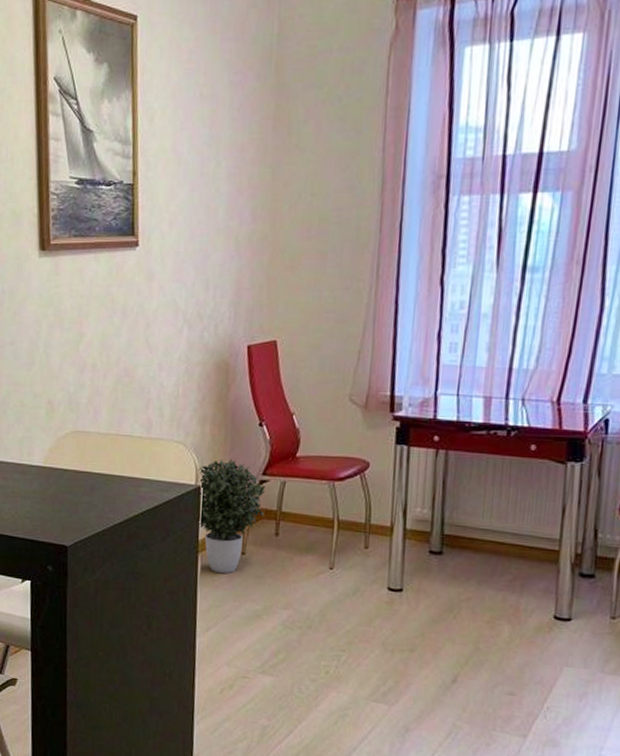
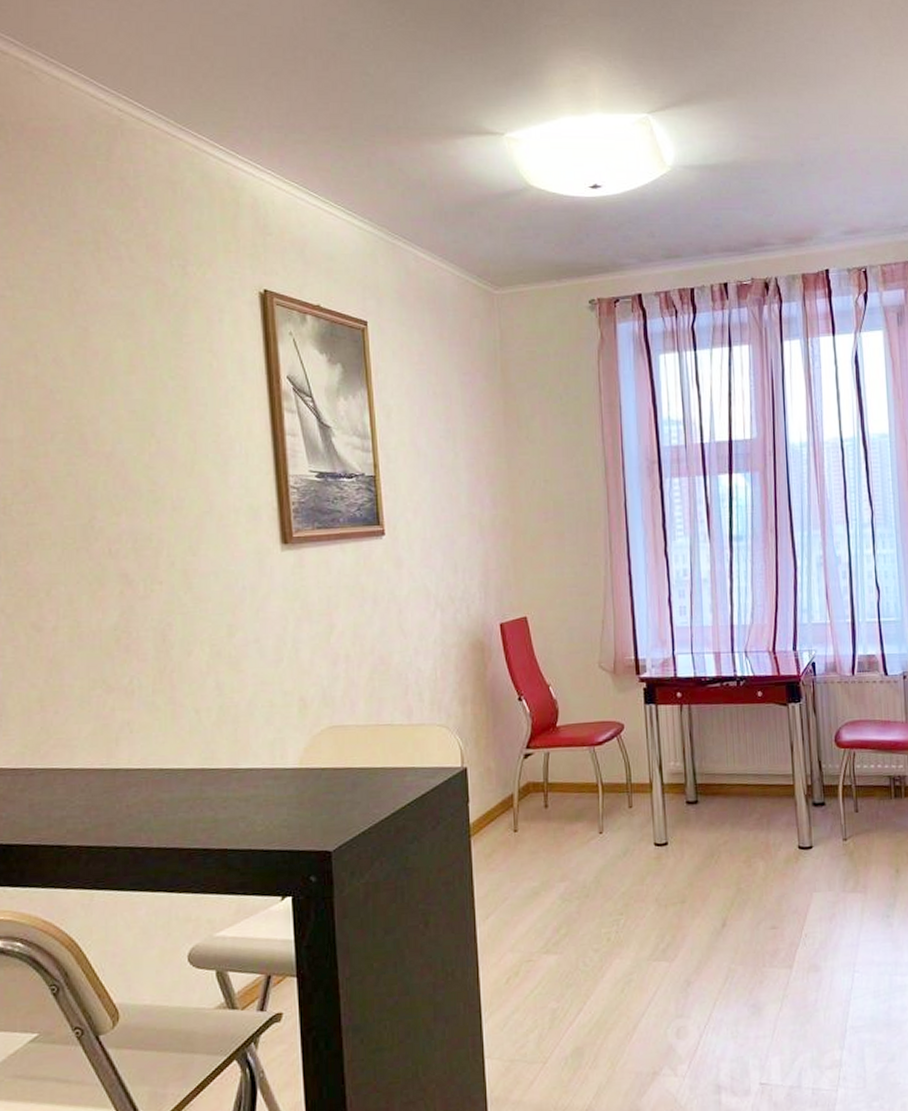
potted plant: present [198,459,265,574] -> none [463,736,532,856]

